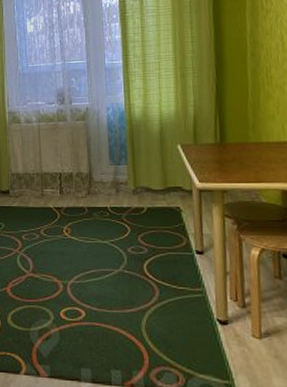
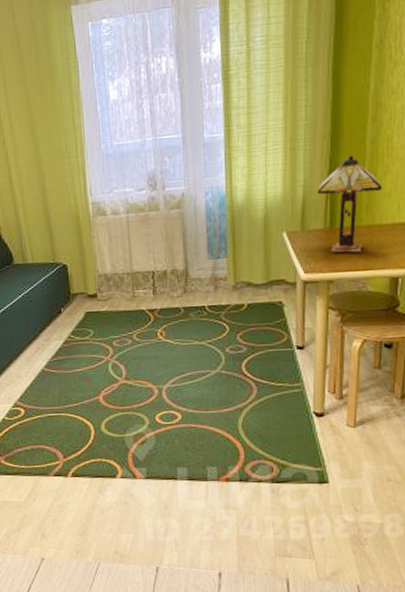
table lamp: none [207,83,266,166] -> present [317,155,382,253]

